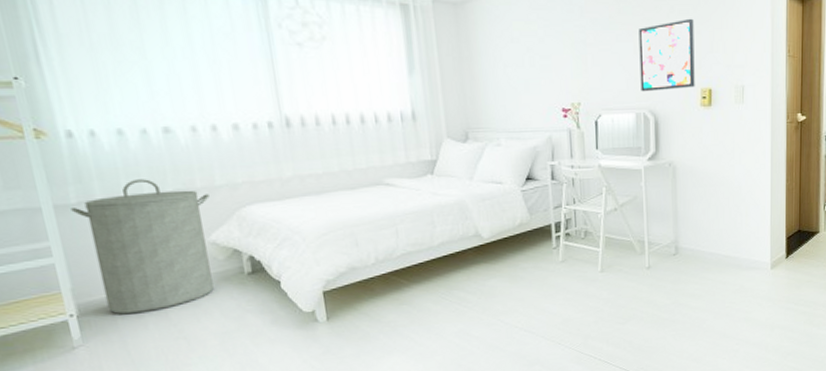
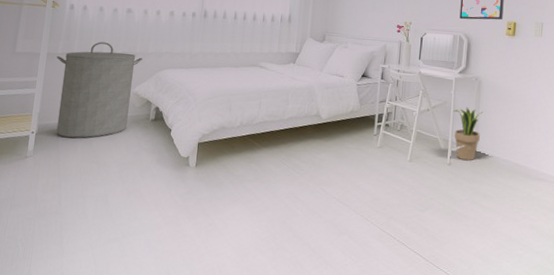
potted plant: none [646,199,681,261] -> present [453,107,483,161]

